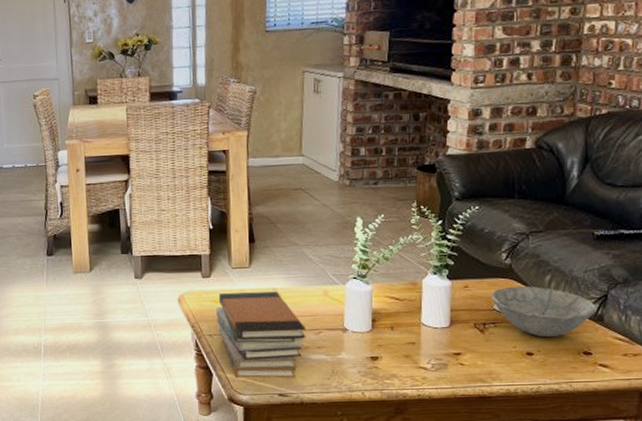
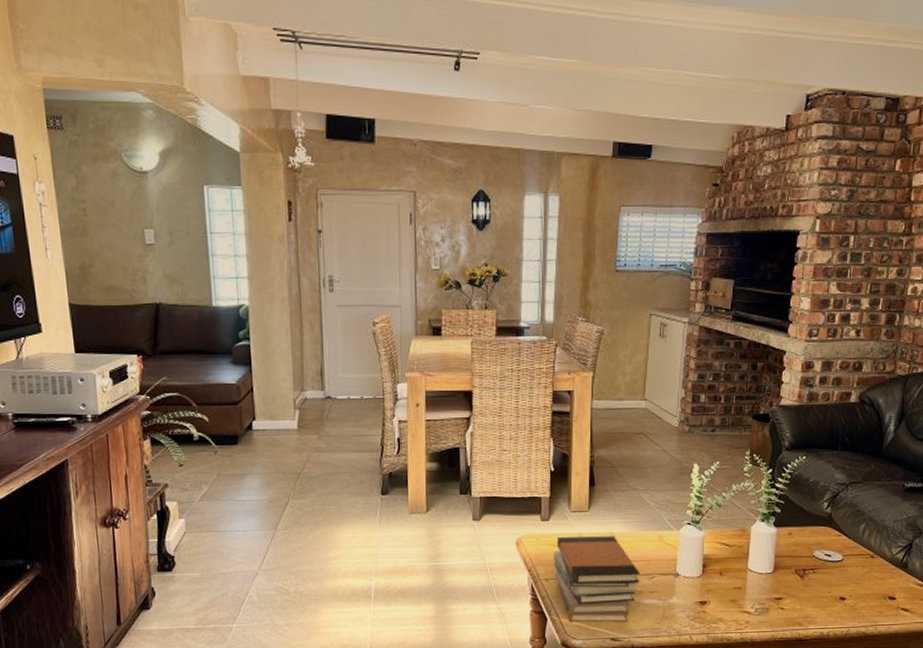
bowl: present [492,285,597,338] -> none [812,534,903,583]

